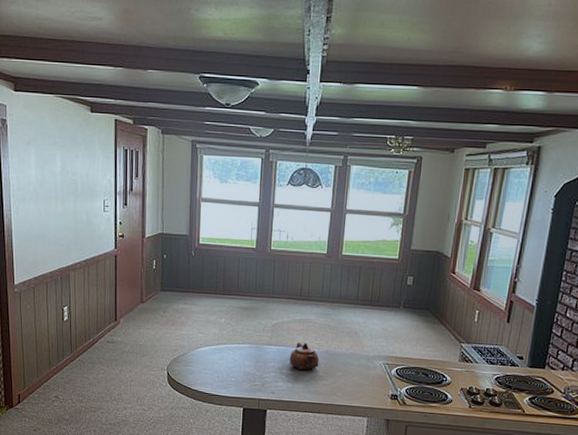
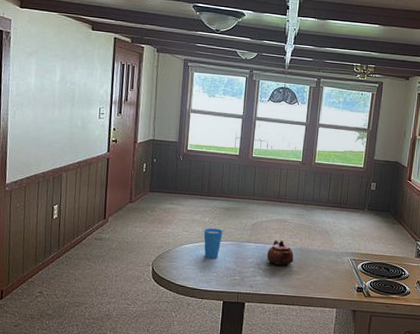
cup: none [220,329,241,363] -> present [203,228,223,259]

